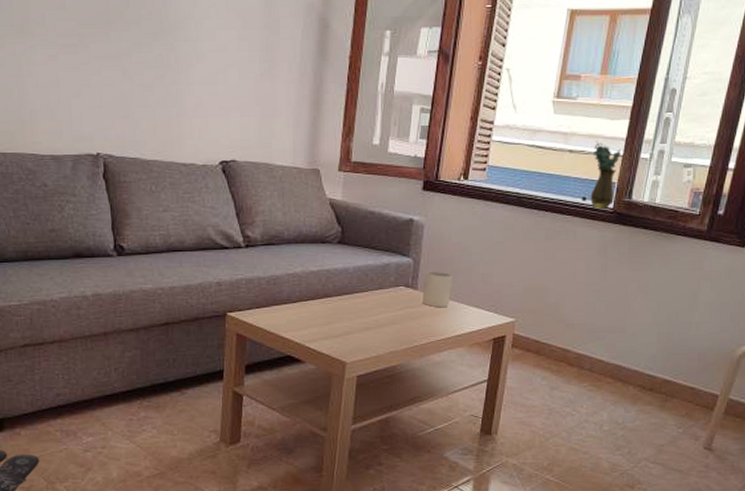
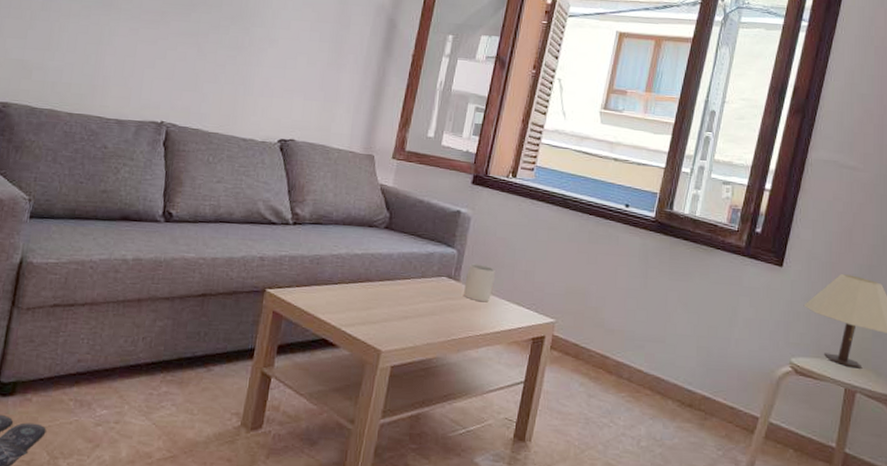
vase: present [590,141,622,210] -> none [633,152,664,219]

